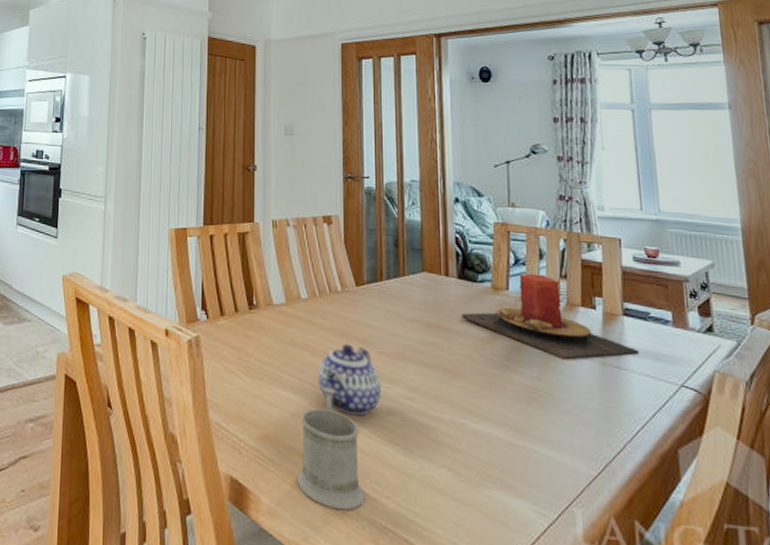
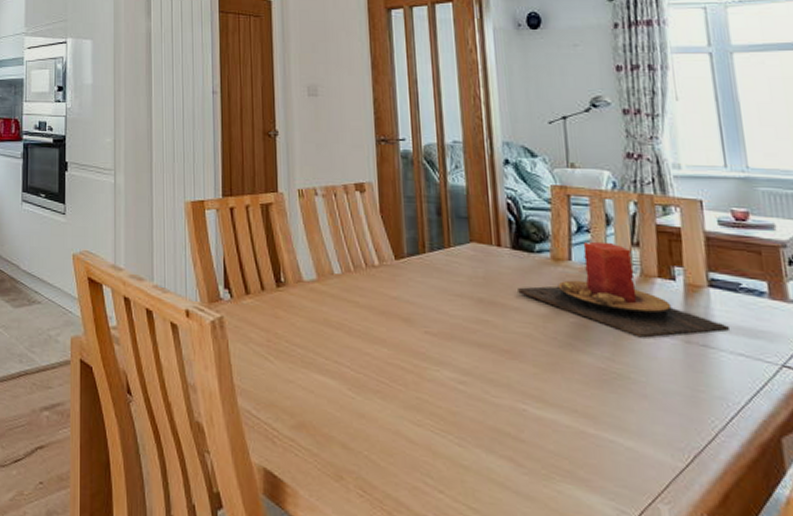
mug: present [297,386,366,511] -> none [338,370,416,506]
teapot: present [319,344,381,416] -> none [357,323,429,402]

